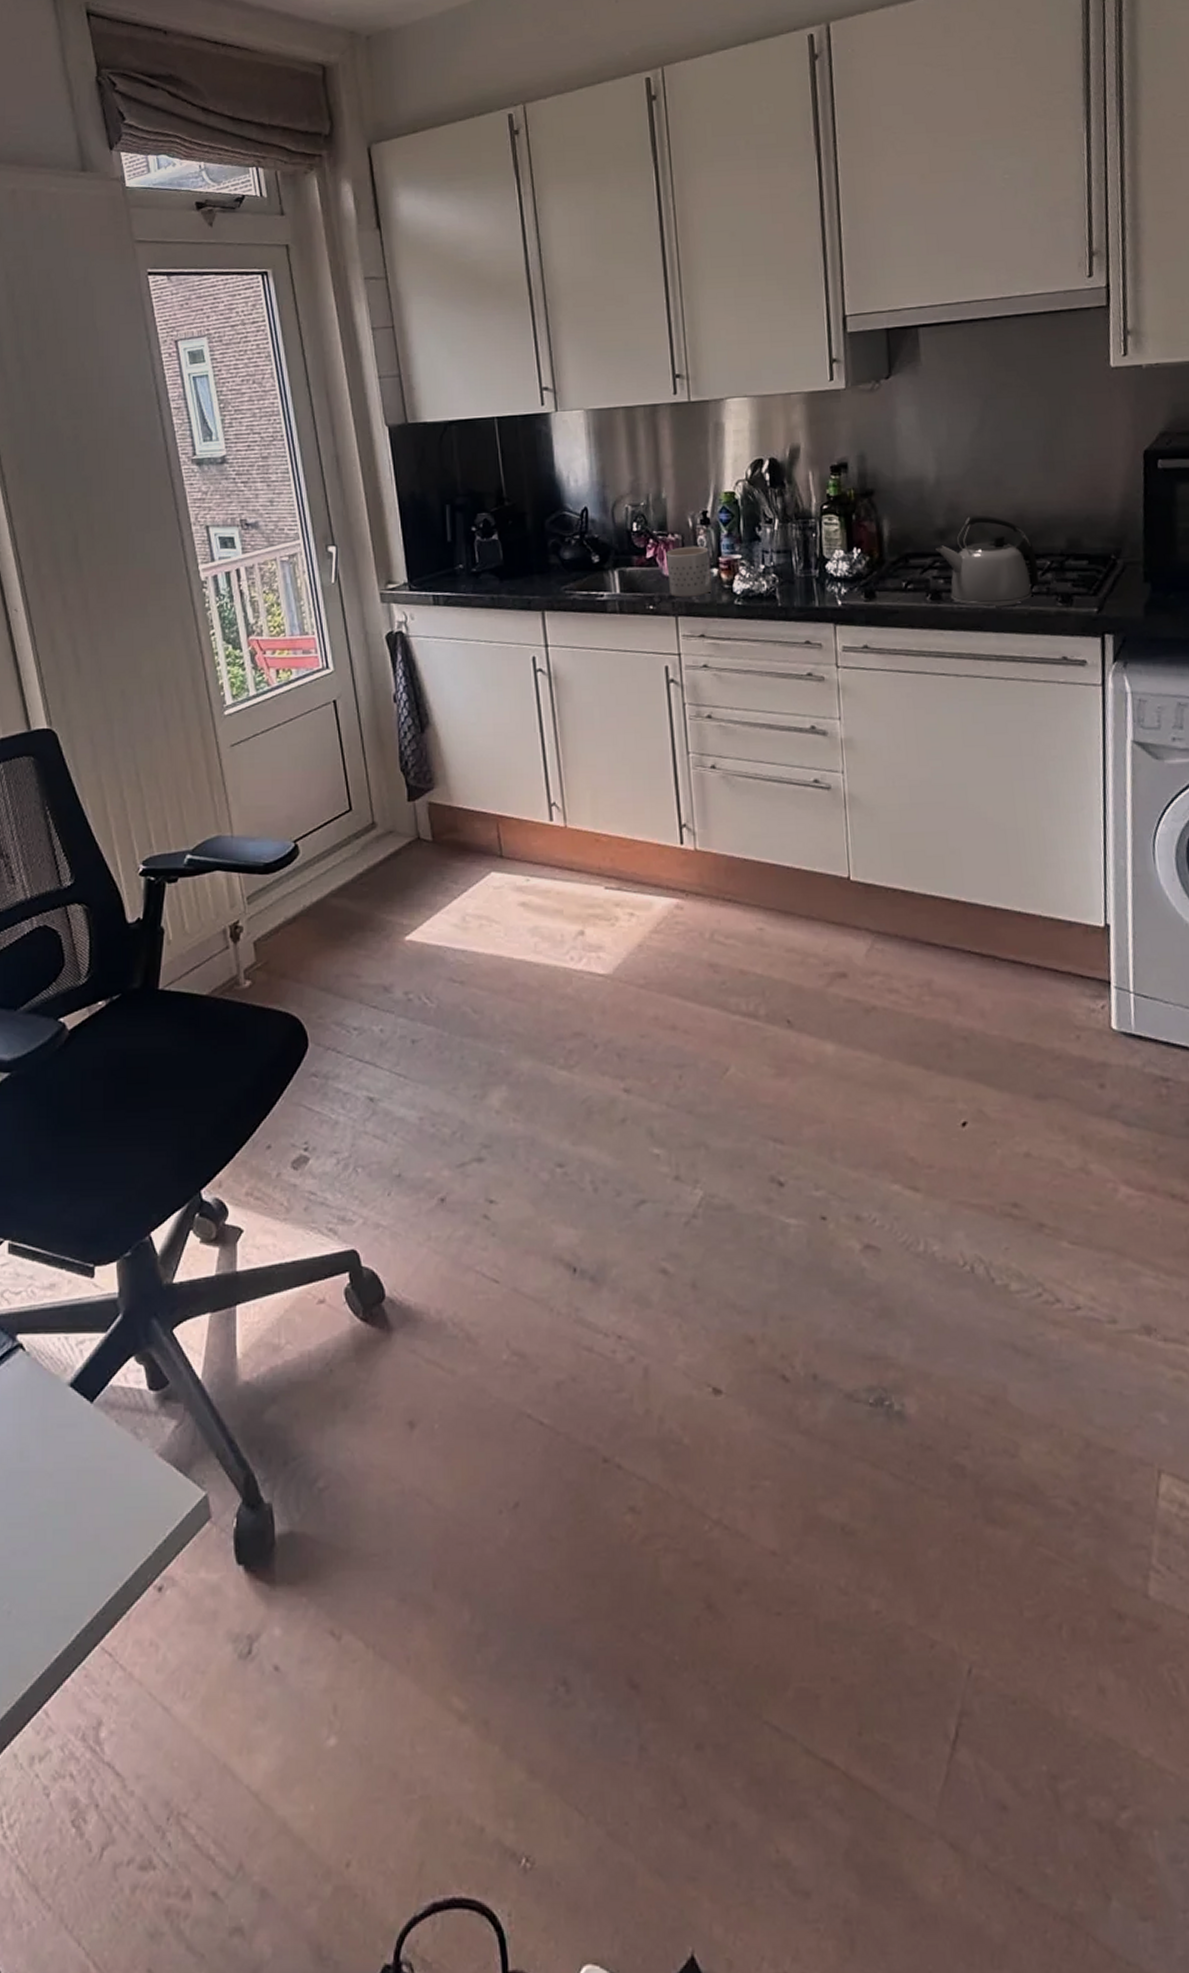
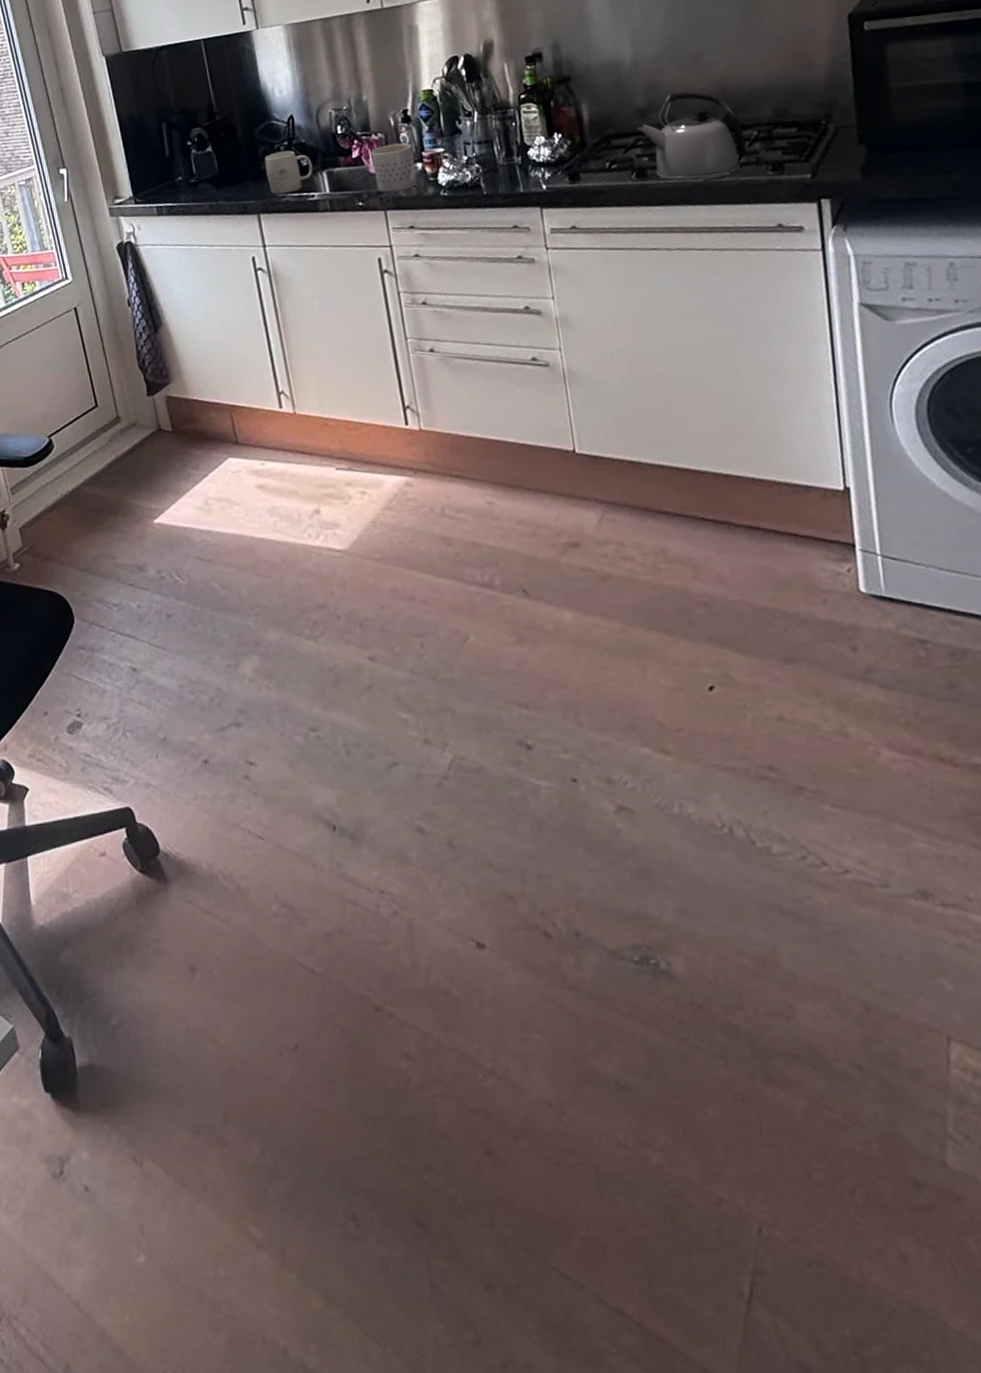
mug: none [554,545,604,591] -> present [264,150,313,195]

